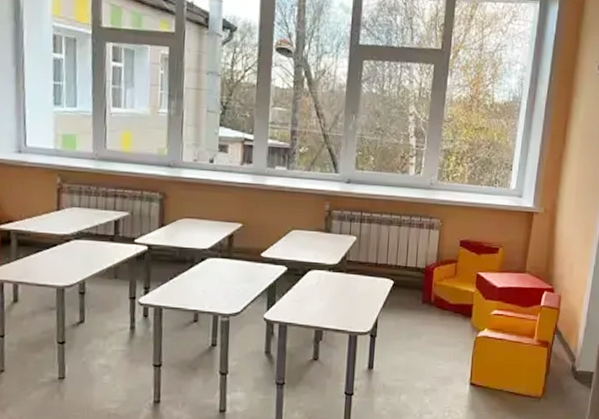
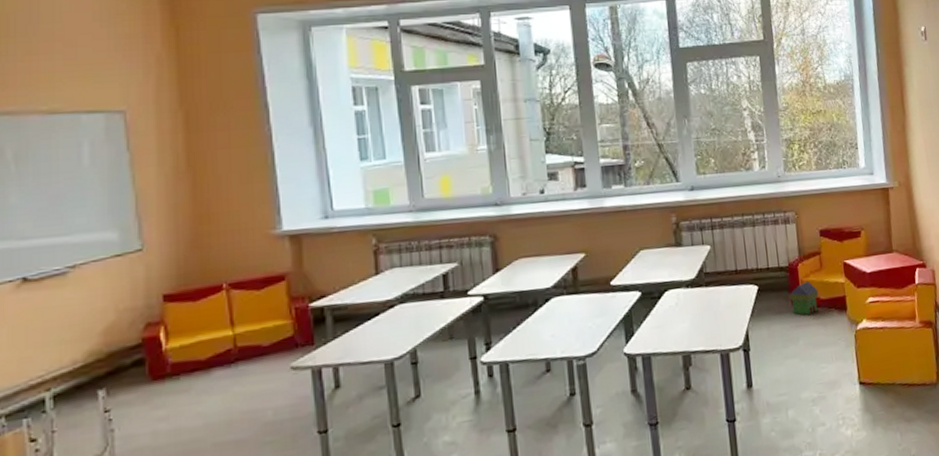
toy house: none [421,285,449,315] -> present [789,281,819,315]

